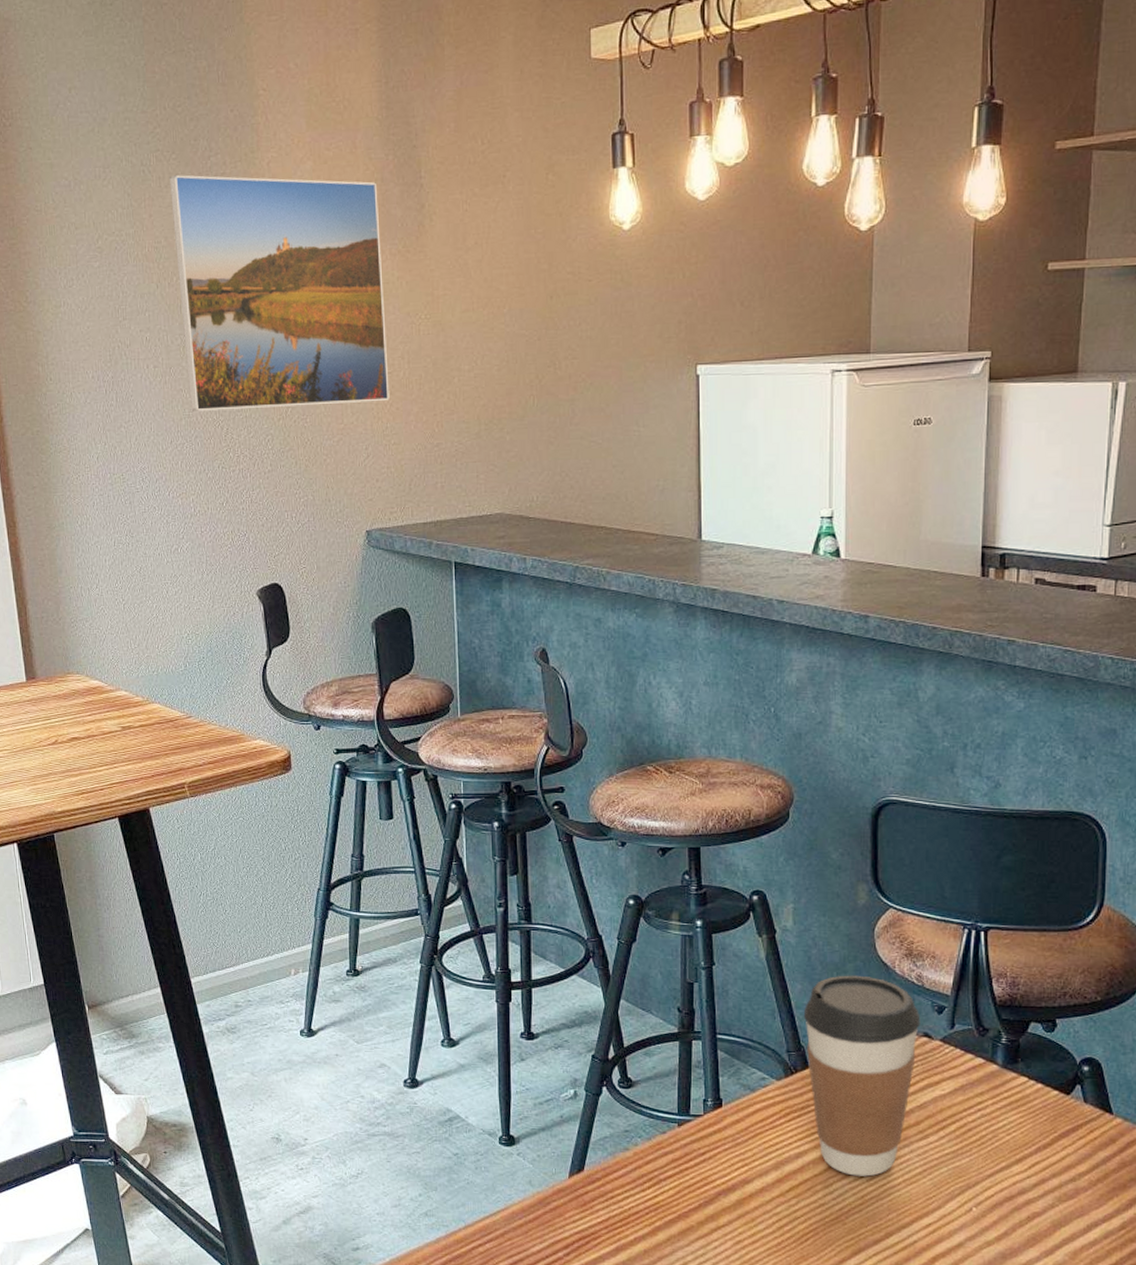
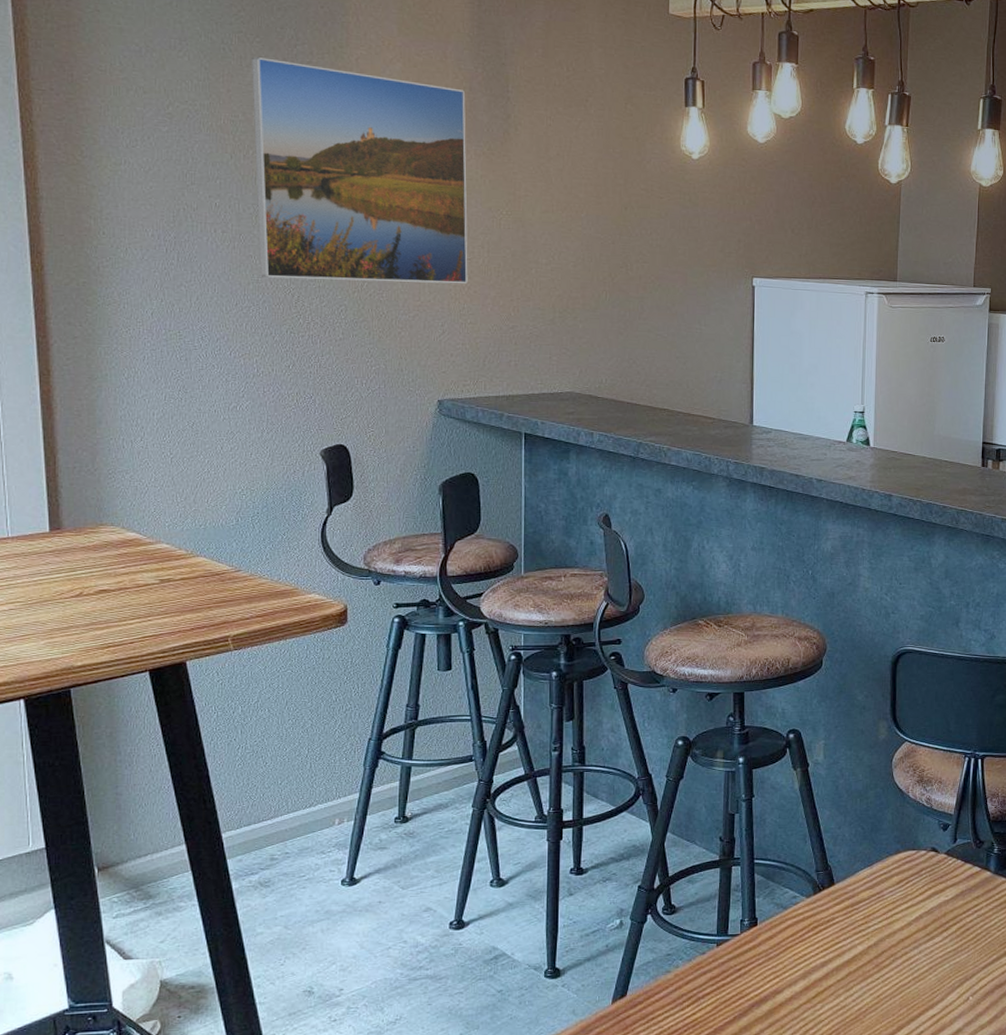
coffee cup: present [803,975,921,1177] -> none [831,801,929,978]

